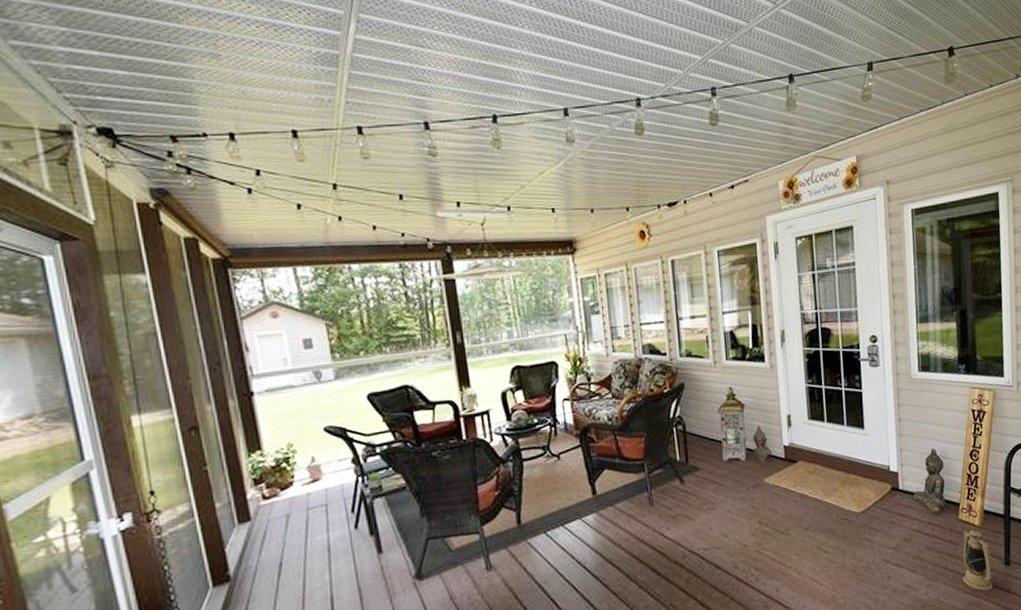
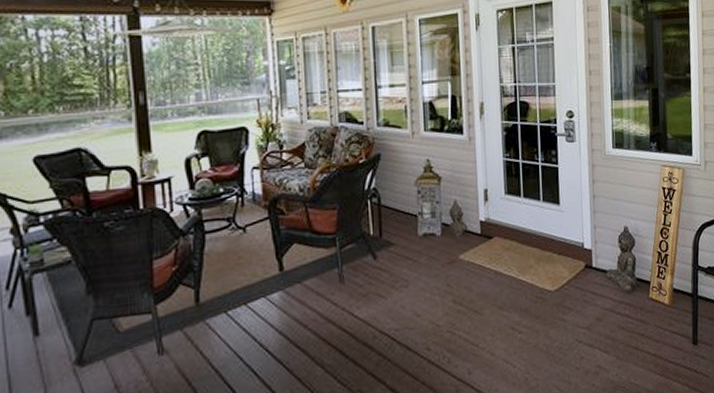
lantern: present [962,527,993,591] -> none [652,305,682,371]

